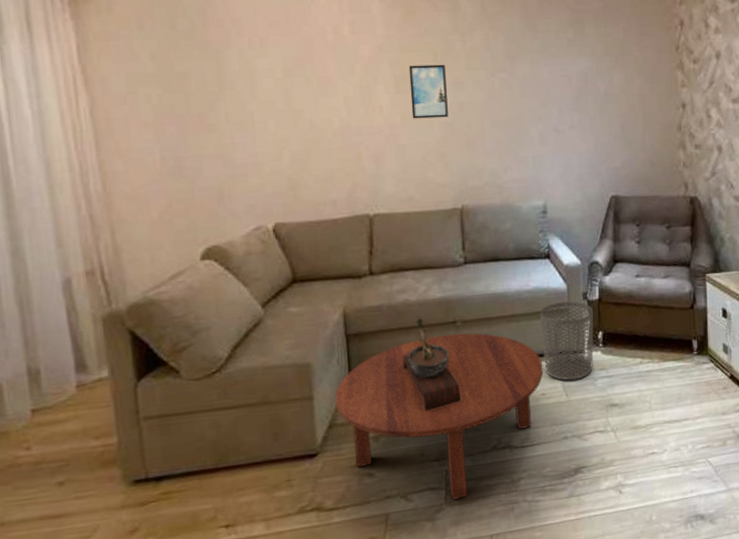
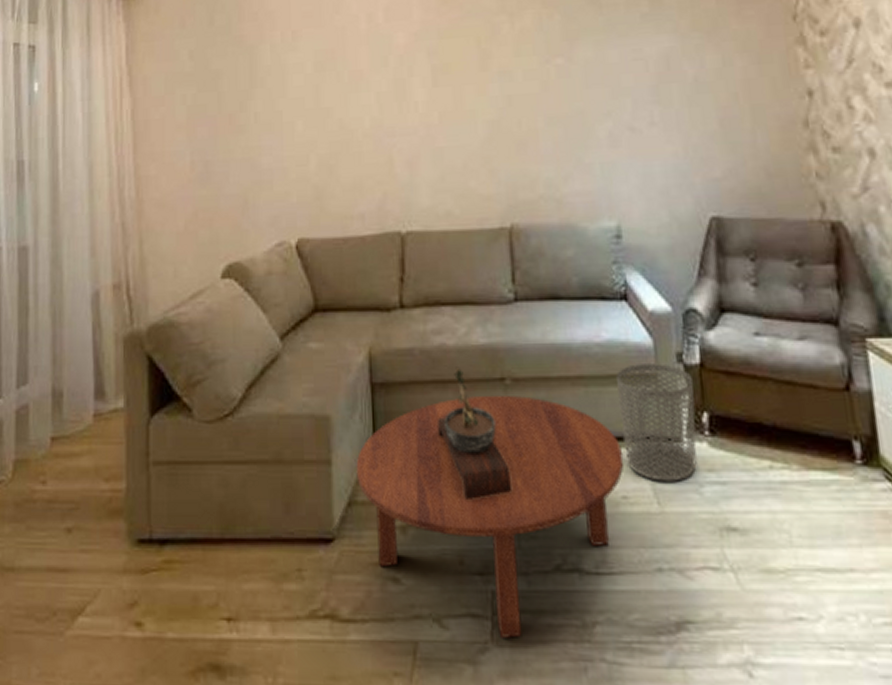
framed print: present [408,64,448,119] -> none [448,50,494,117]

